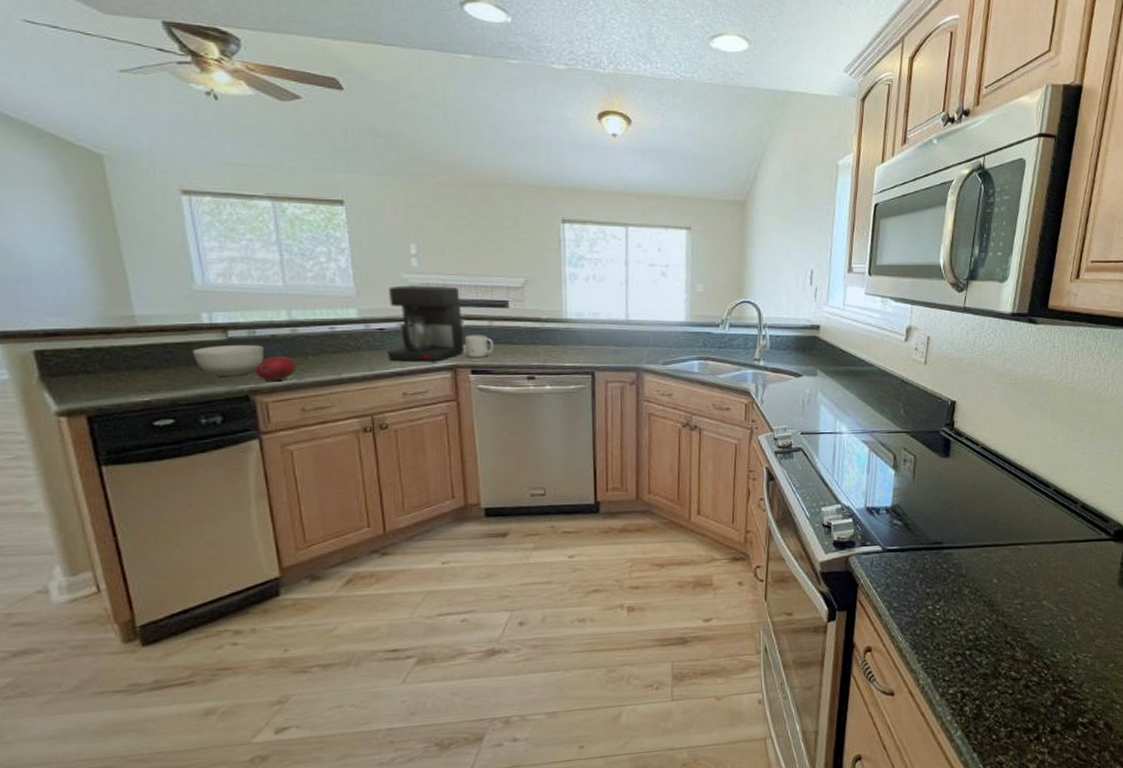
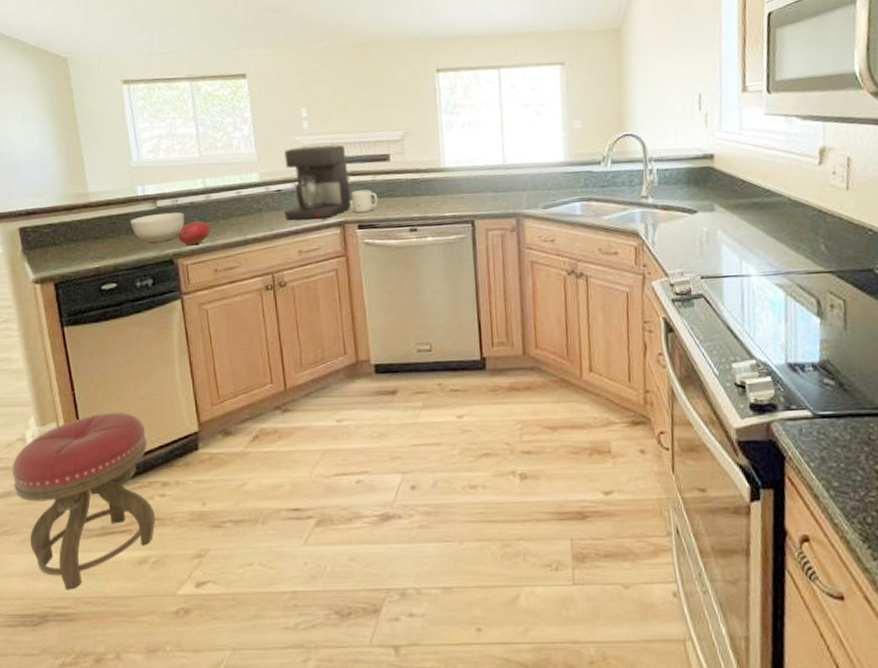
stool: none [29,558,226,750] -> present [12,412,156,590]

